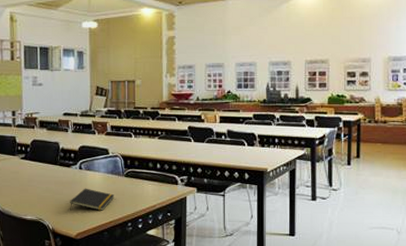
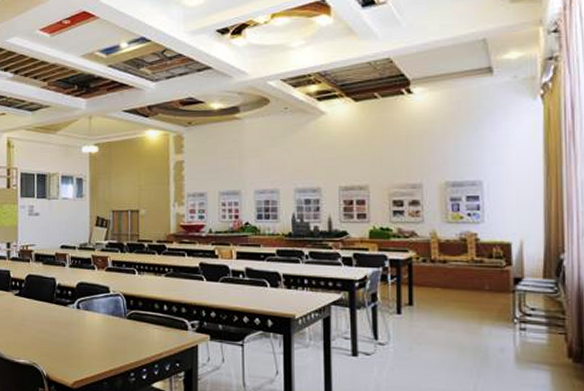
notepad: present [70,188,115,211] -> none [66,330,116,357]

